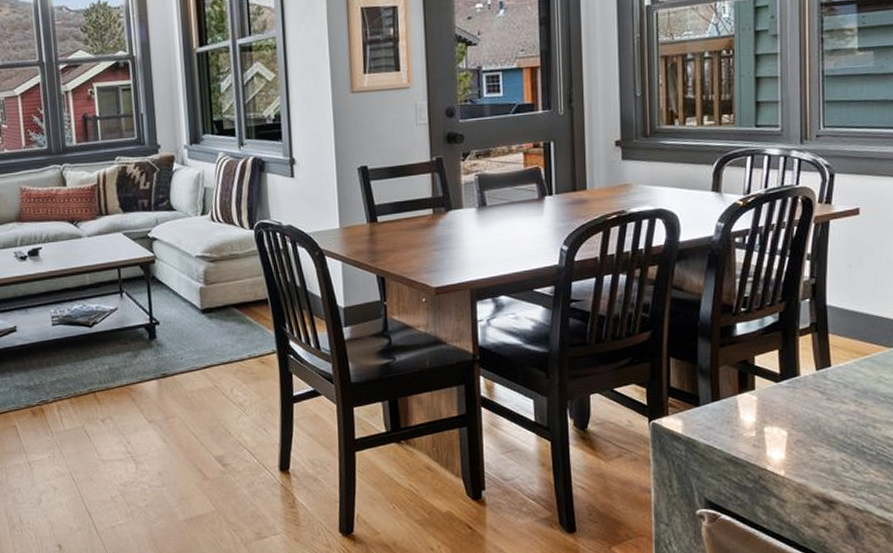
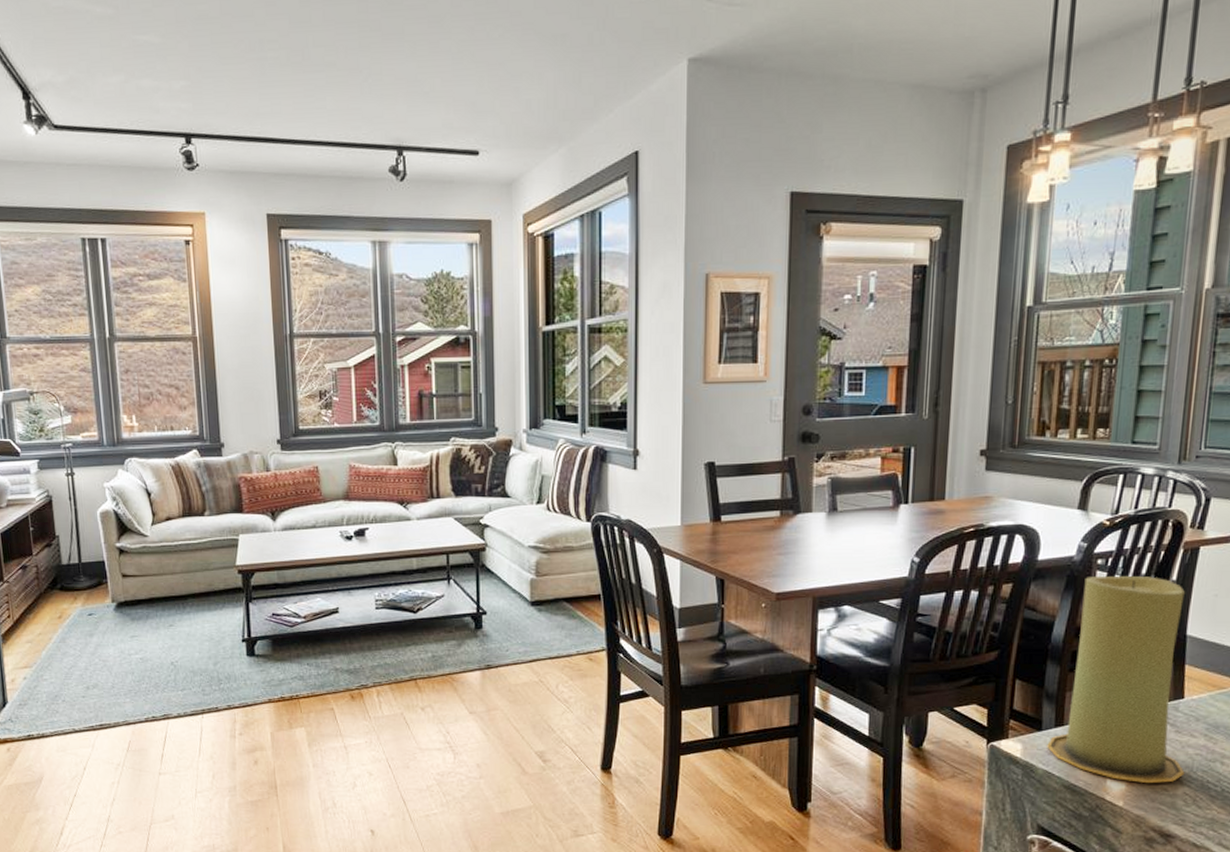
candle: none [706,251,840,452] -> present [1047,575,1185,784]

